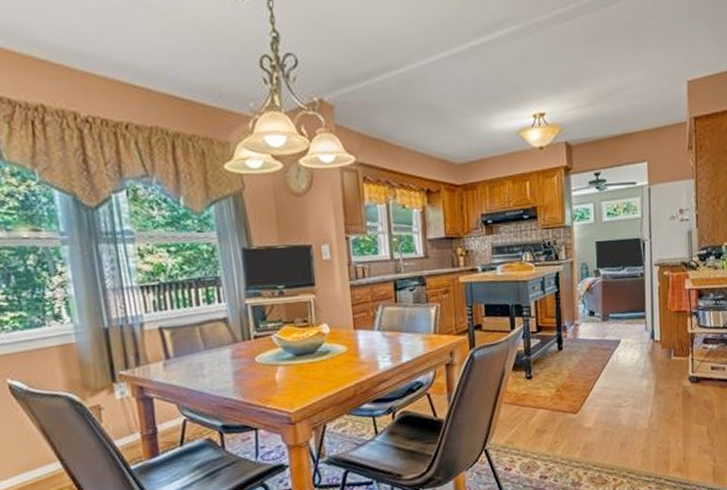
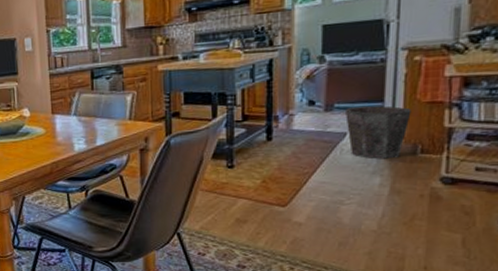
waste bin: none [618,315,665,363] -> present [345,106,412,159]

